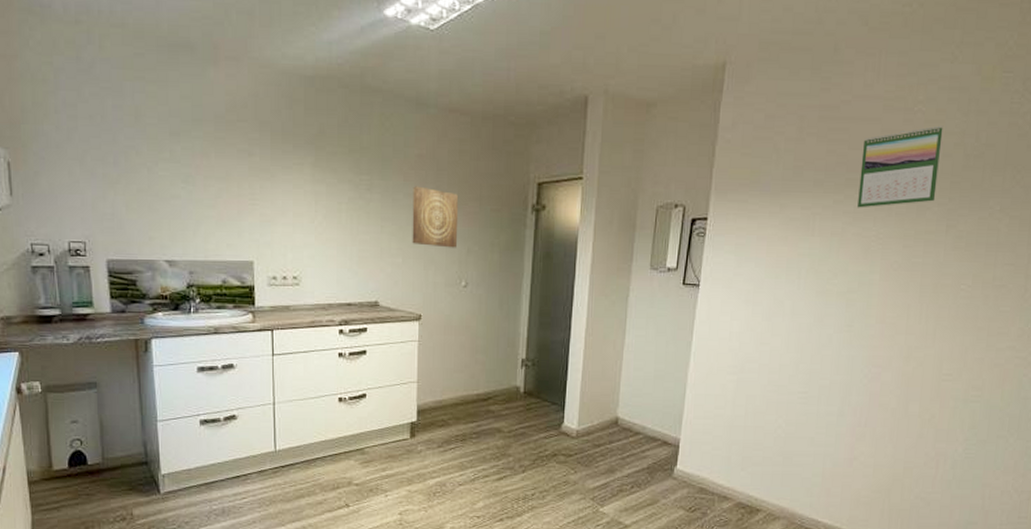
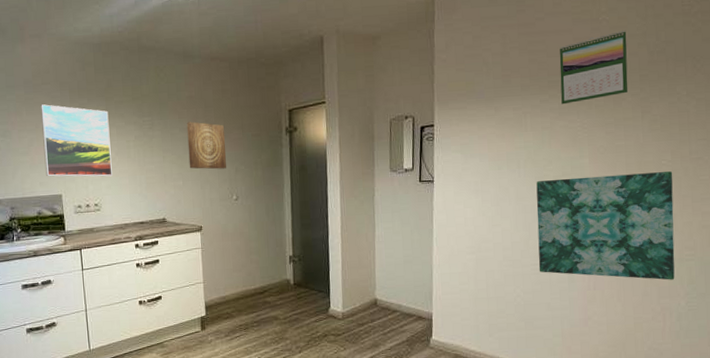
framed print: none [234,147,318,244] -> present [41,104,112,177]
wall art: none [806,295,971,423] -> present [536,171,675,280]

